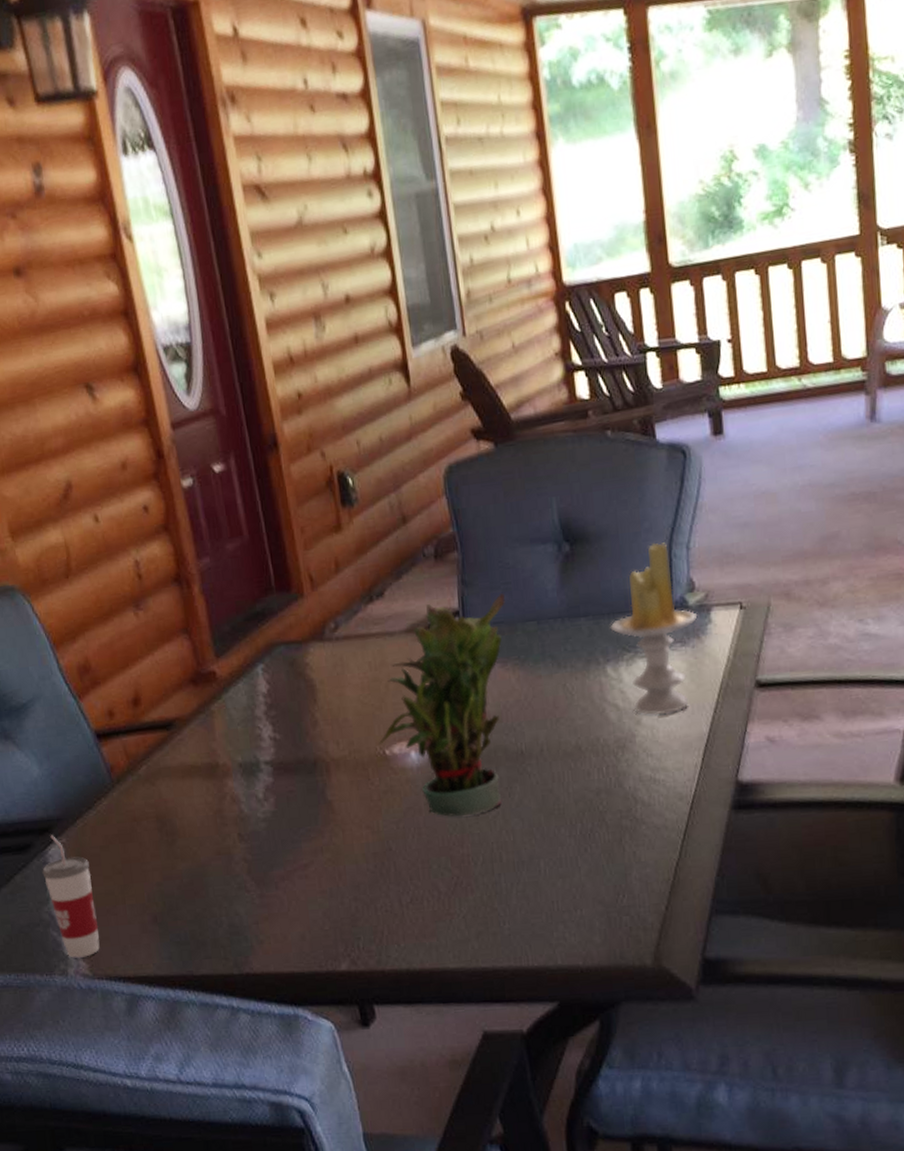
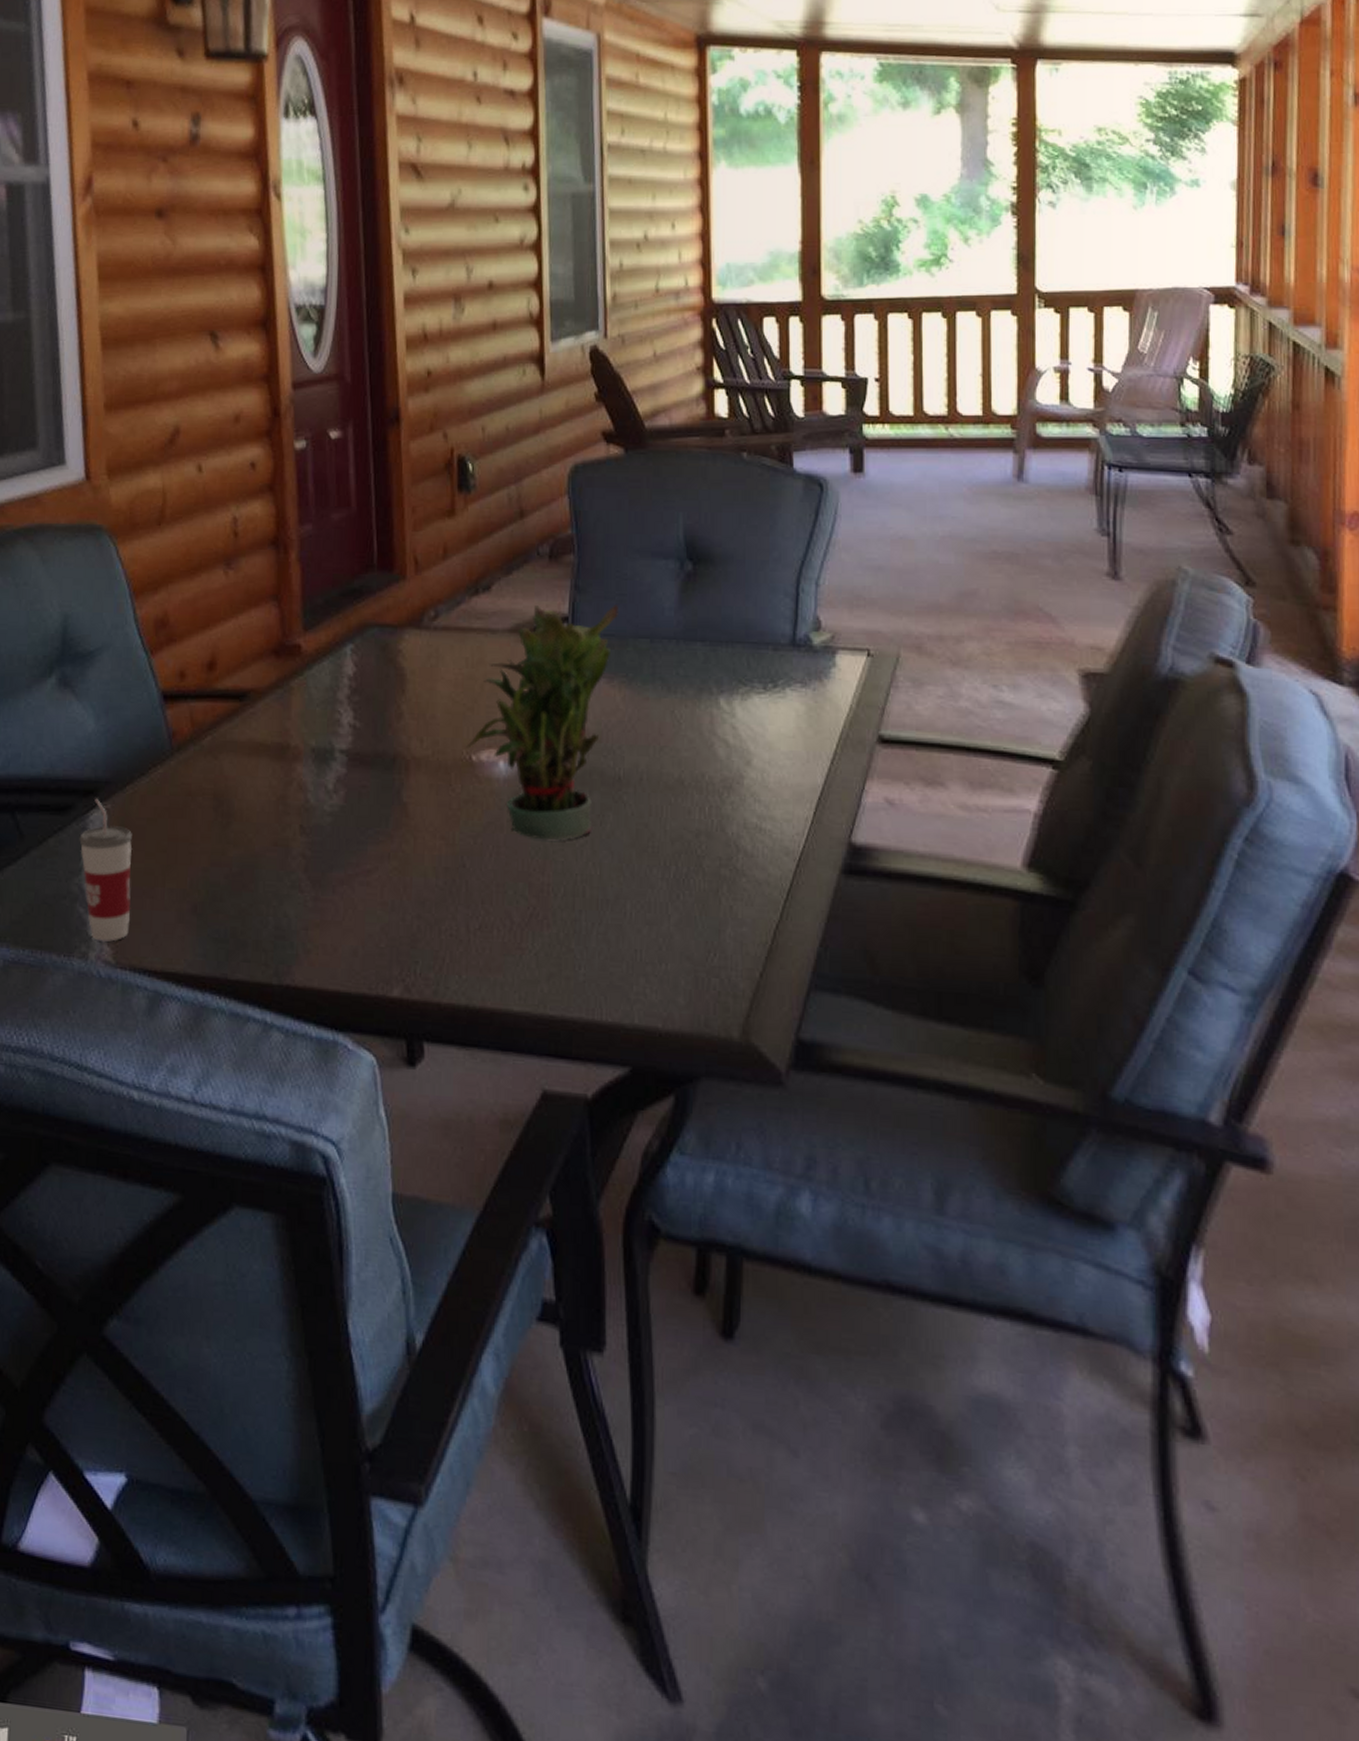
candle: present [610,542,698,716] -> none [727,573,822,759]

